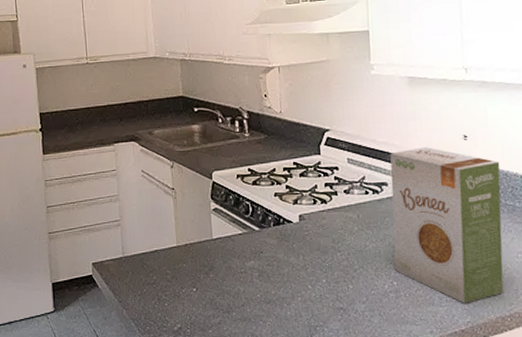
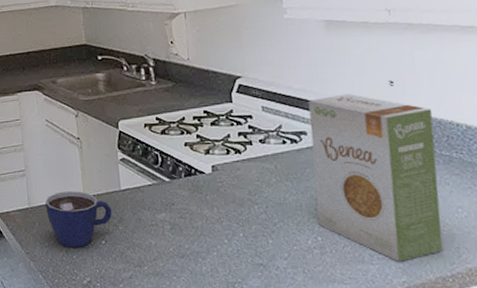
cup: none [139,240,204,295] -> present [45,191,113,247]

